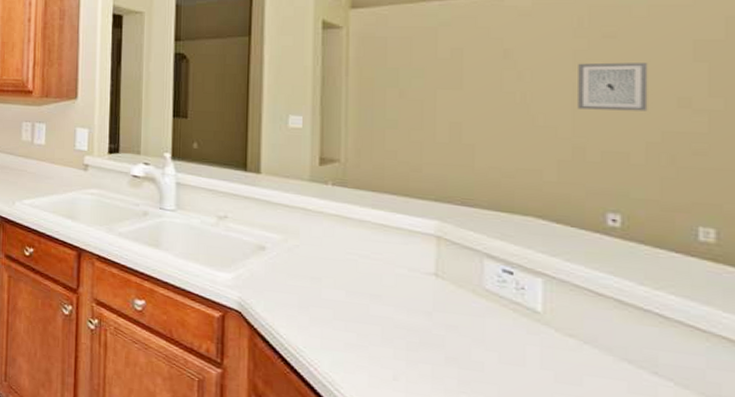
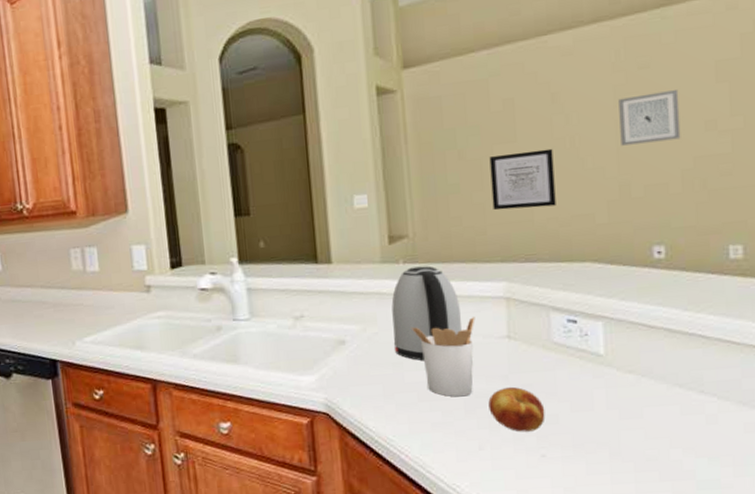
kettle: none [313,190,387,280] -> present [391,266,461,360]
utensil holder: none [333,246,402,324] -> present [410,317,475,397]
fruit: none [408,323,470,374] -> present [488,386,546,432]
wall art: none [431,99,501,156] -> present [489,148,556,211]

